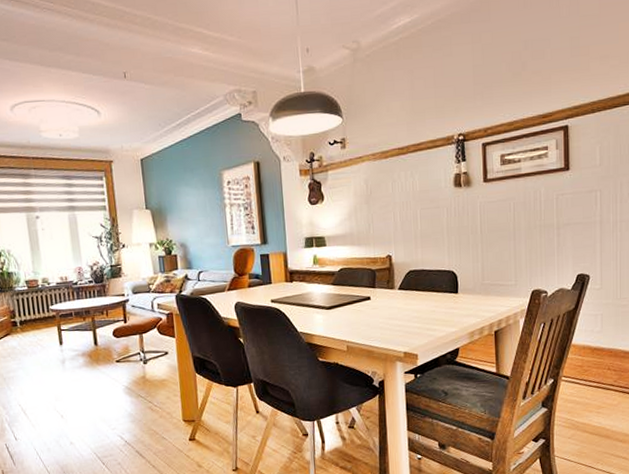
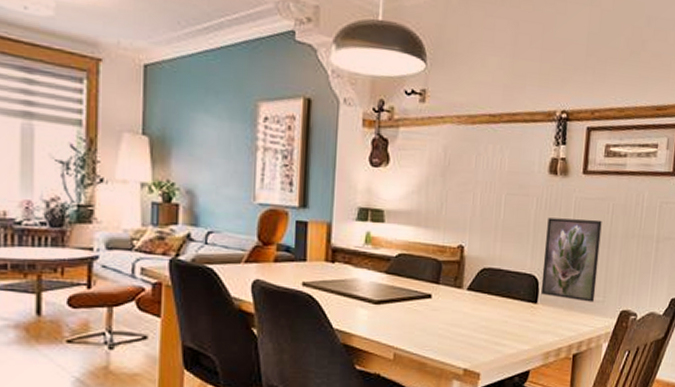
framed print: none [458,218,508,287] -> present [540,217,602,302]

